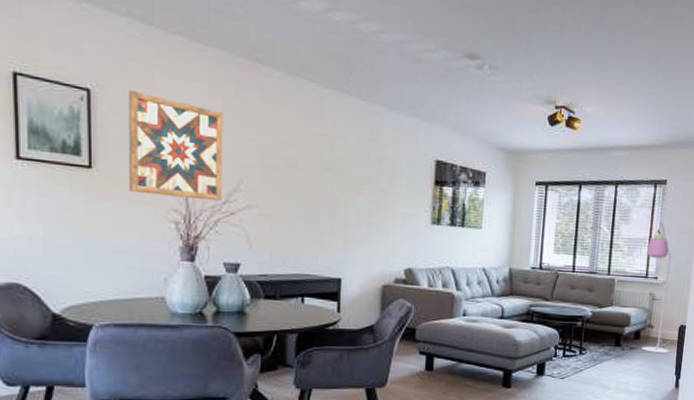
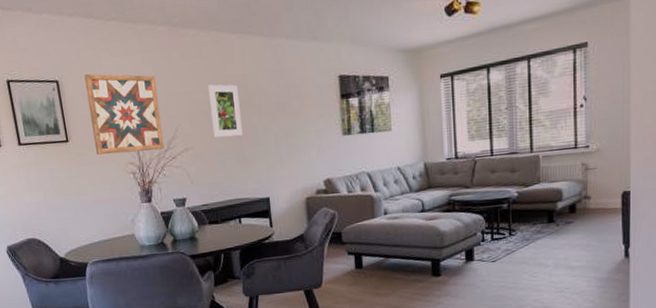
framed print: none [285,138,323,203] -> present [208,84,243,138]
floor lamp: present [641,222,671,353] -> none [572,87,614,224]

